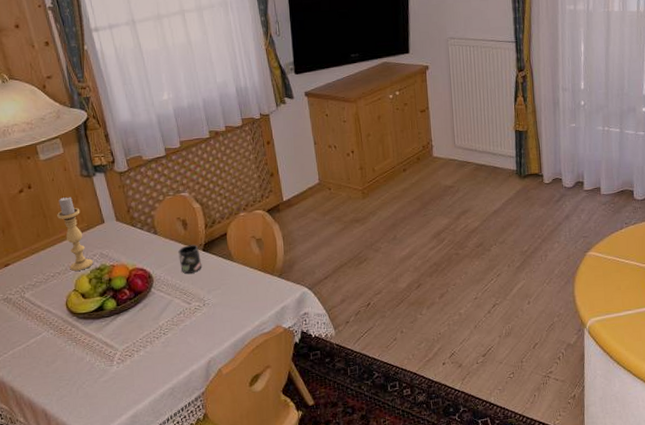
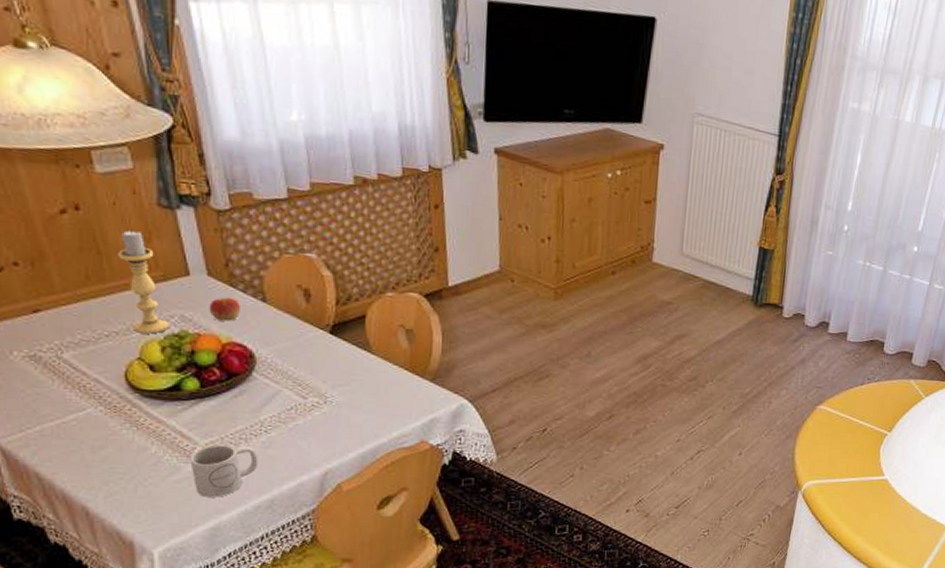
mug: none [113,347,161,392] -> present [190,444,259,497]
apple: none [119,234,141,253] -> present [209,297,241,321]
mug: present [178,245,202,274] -> none [295,323,327,360]

